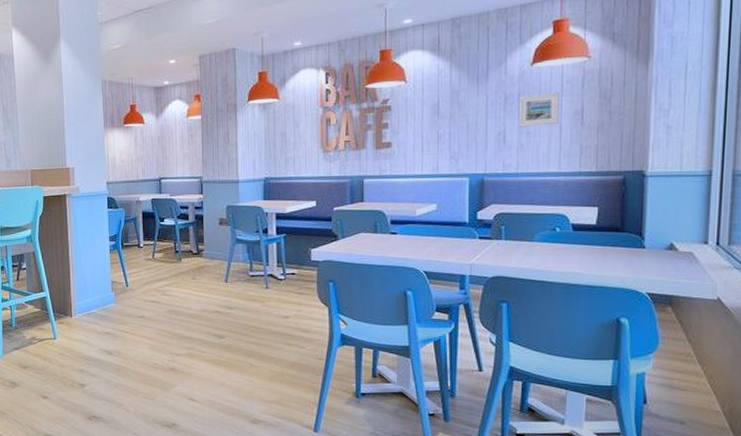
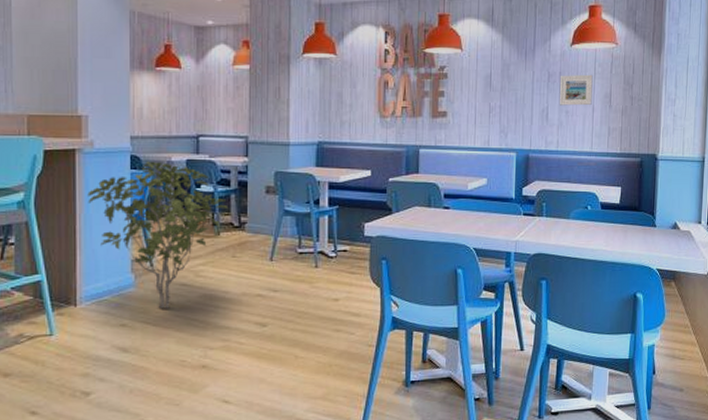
shrub: none [76,201,188,321] -> present [87,161,229,309]

